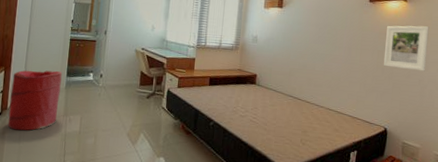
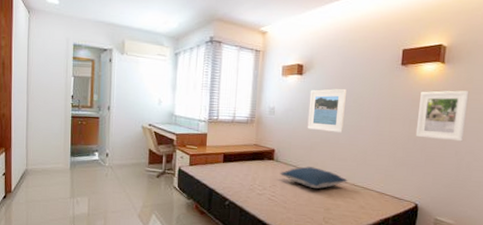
laundry hamper: present [8,70,62,131] -> none [13,151,66,214]
pillow: none [261,91,323,112] -> present [280,166,348,189]
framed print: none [286,21,321,60] -> present [307,88,346,132]

